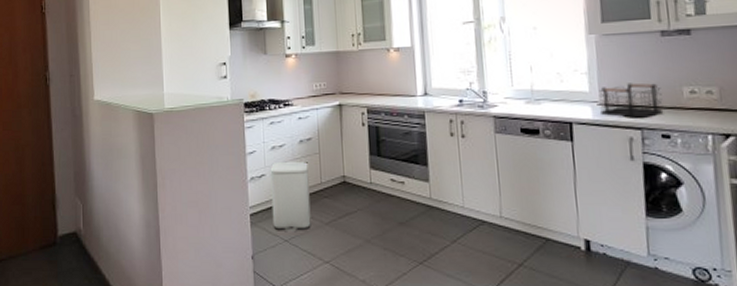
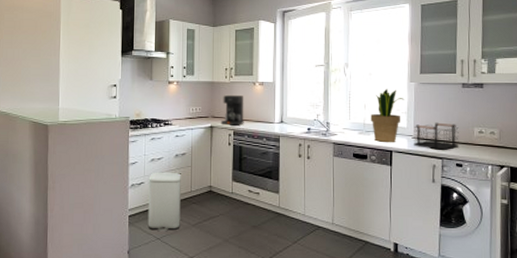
coffee maker: none [350,64,379,102] -> present [220,94,244,126]
potted plant: none [539,44,584,112] -> present [370,88,405,142]

